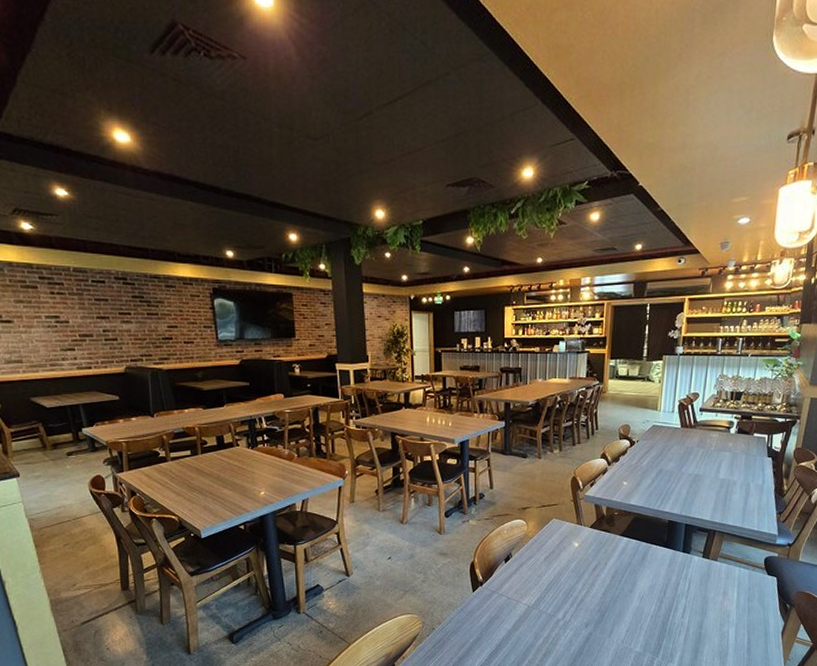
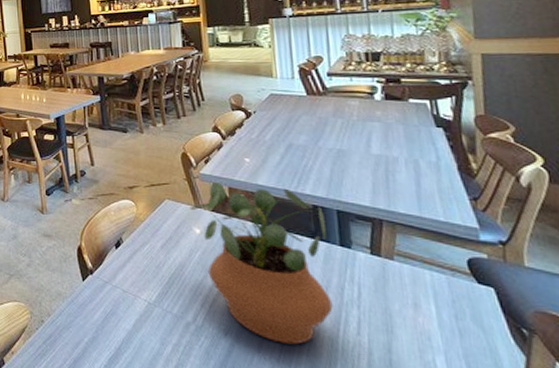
potted plant: none [572,502,676,629] -> present [190,181,333,345]

